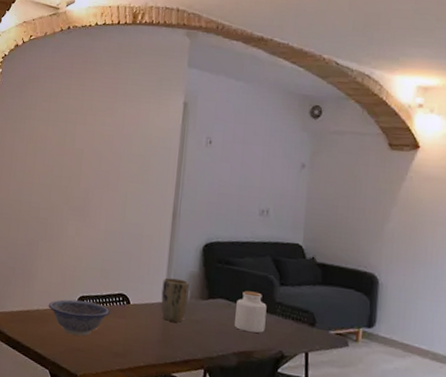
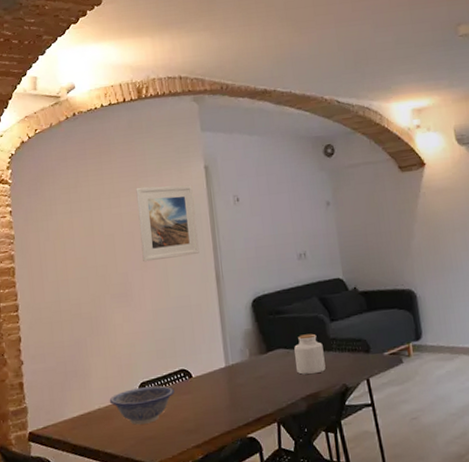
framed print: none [106,109,168,187] -> present [136,185,199,262]
plant pot: present [161,277,189,323] -> none [220,339,249,385]

